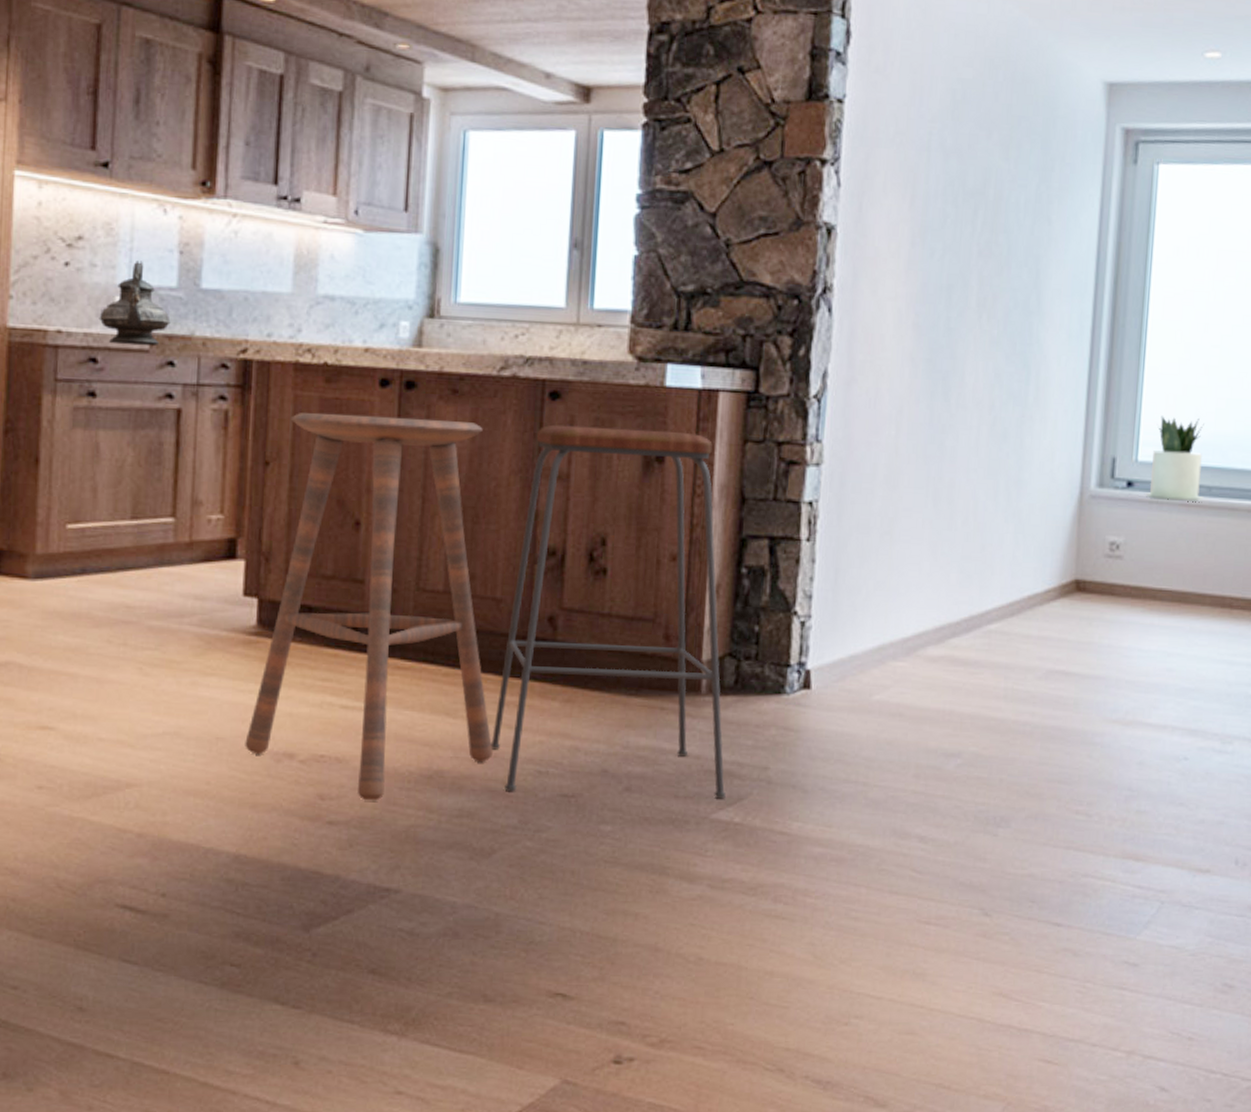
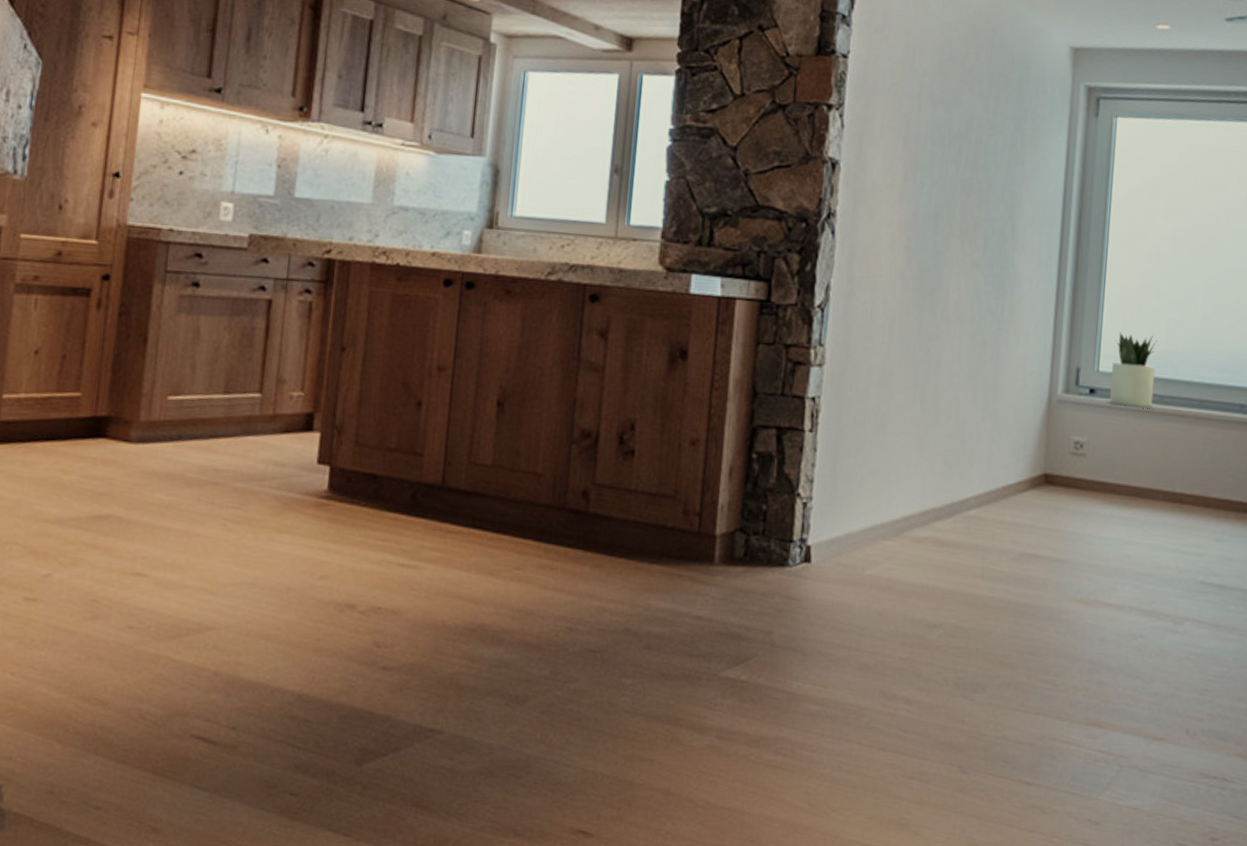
teapot: present [99,260,171,347] -> none [205,172,267,245]
bar stool: present [245,413,493,801] -> none [312,306,531,650]
bar stool: present [490,424,726,799] -> none [528,323,734,659]

